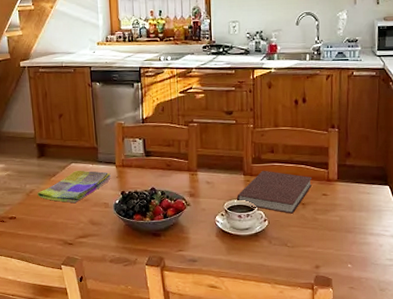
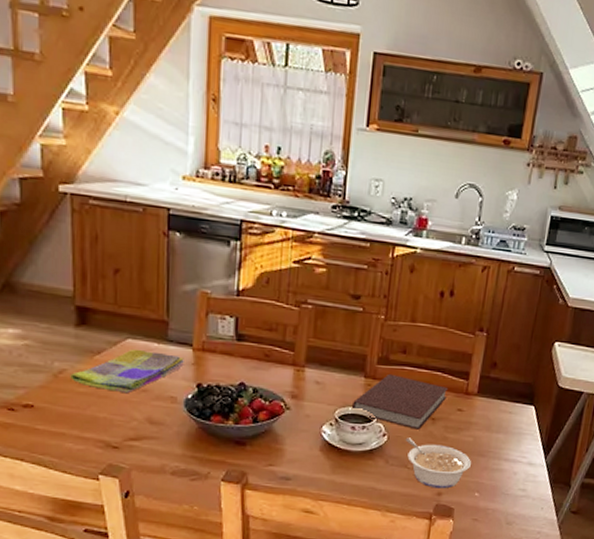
legume: none [282,221,341,262] -> present [405,437,471,489]

